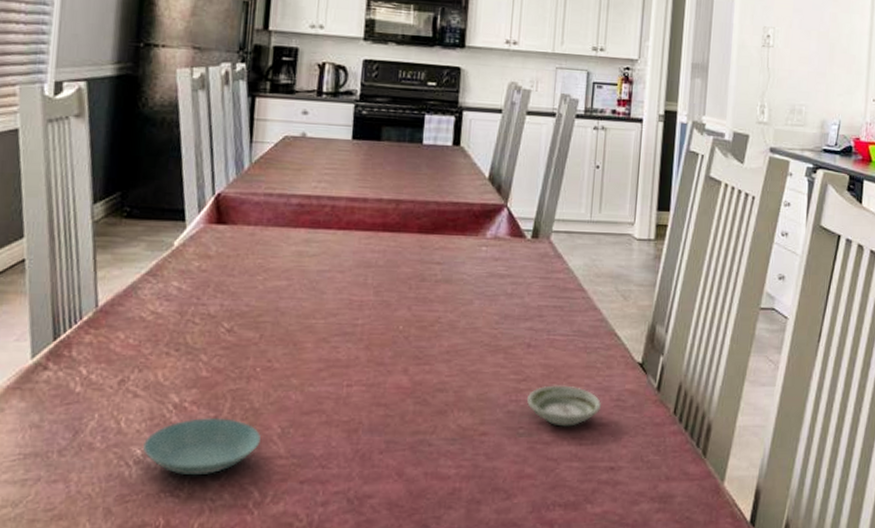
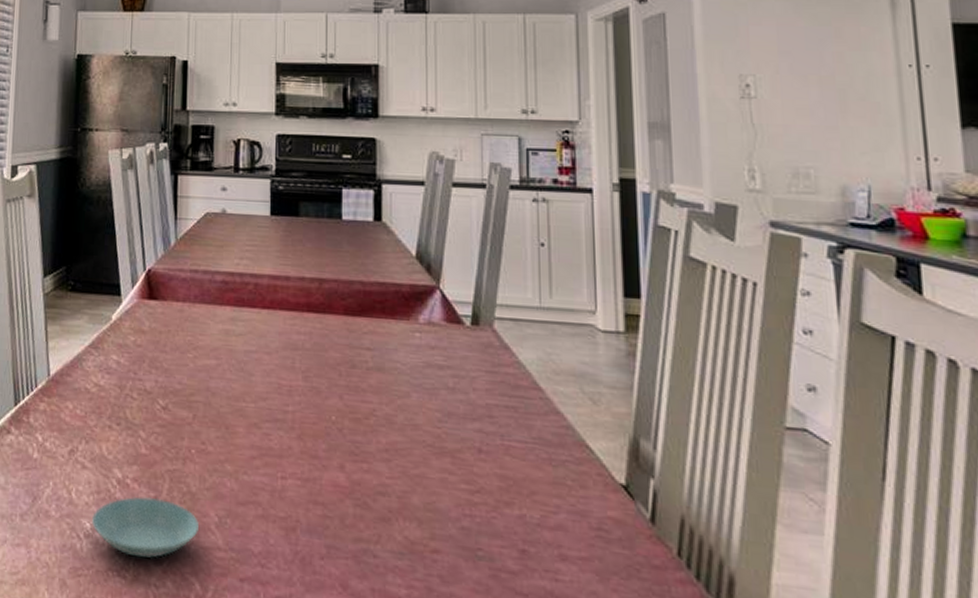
saucer: present [527,385,601,427] -> none [484,501,578,556]

